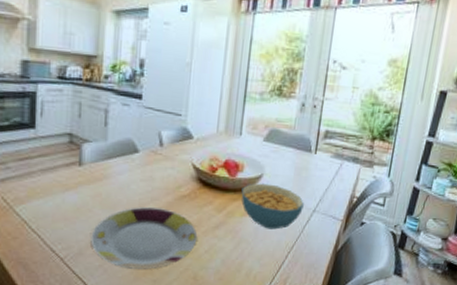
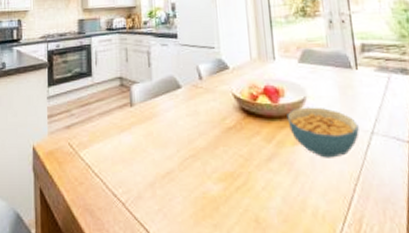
plate: present [90,207,198,269] -> none [147,143,252,212]

